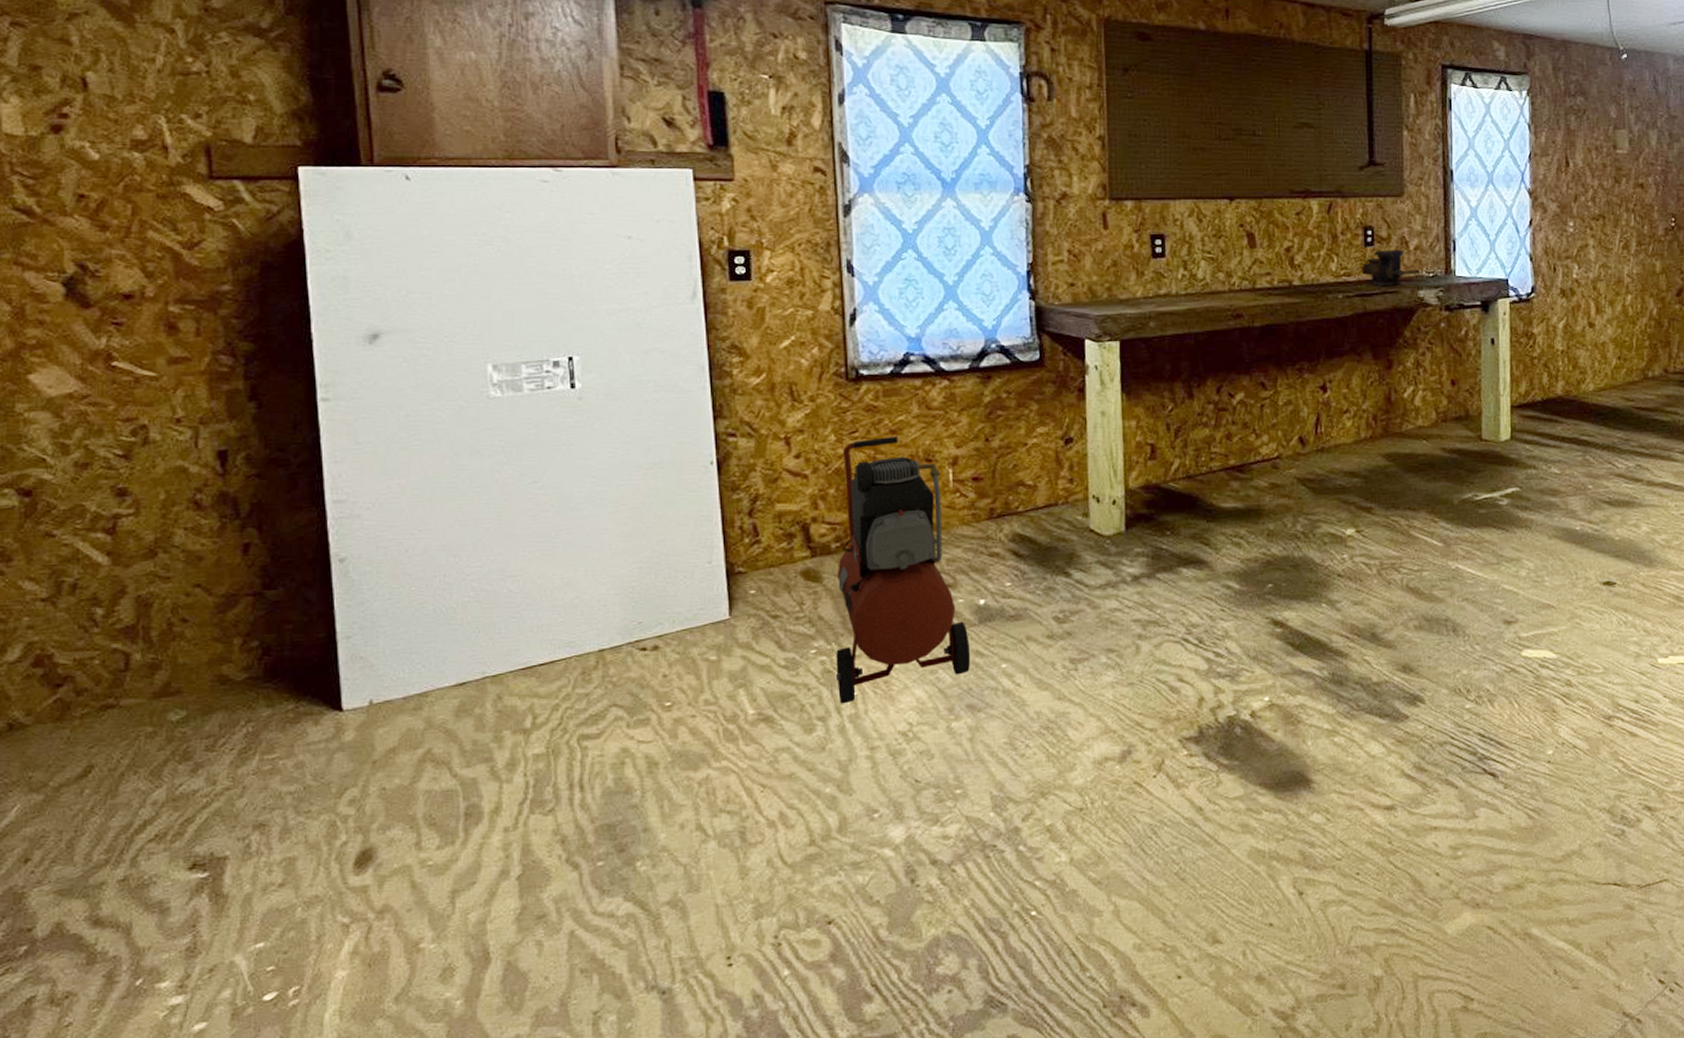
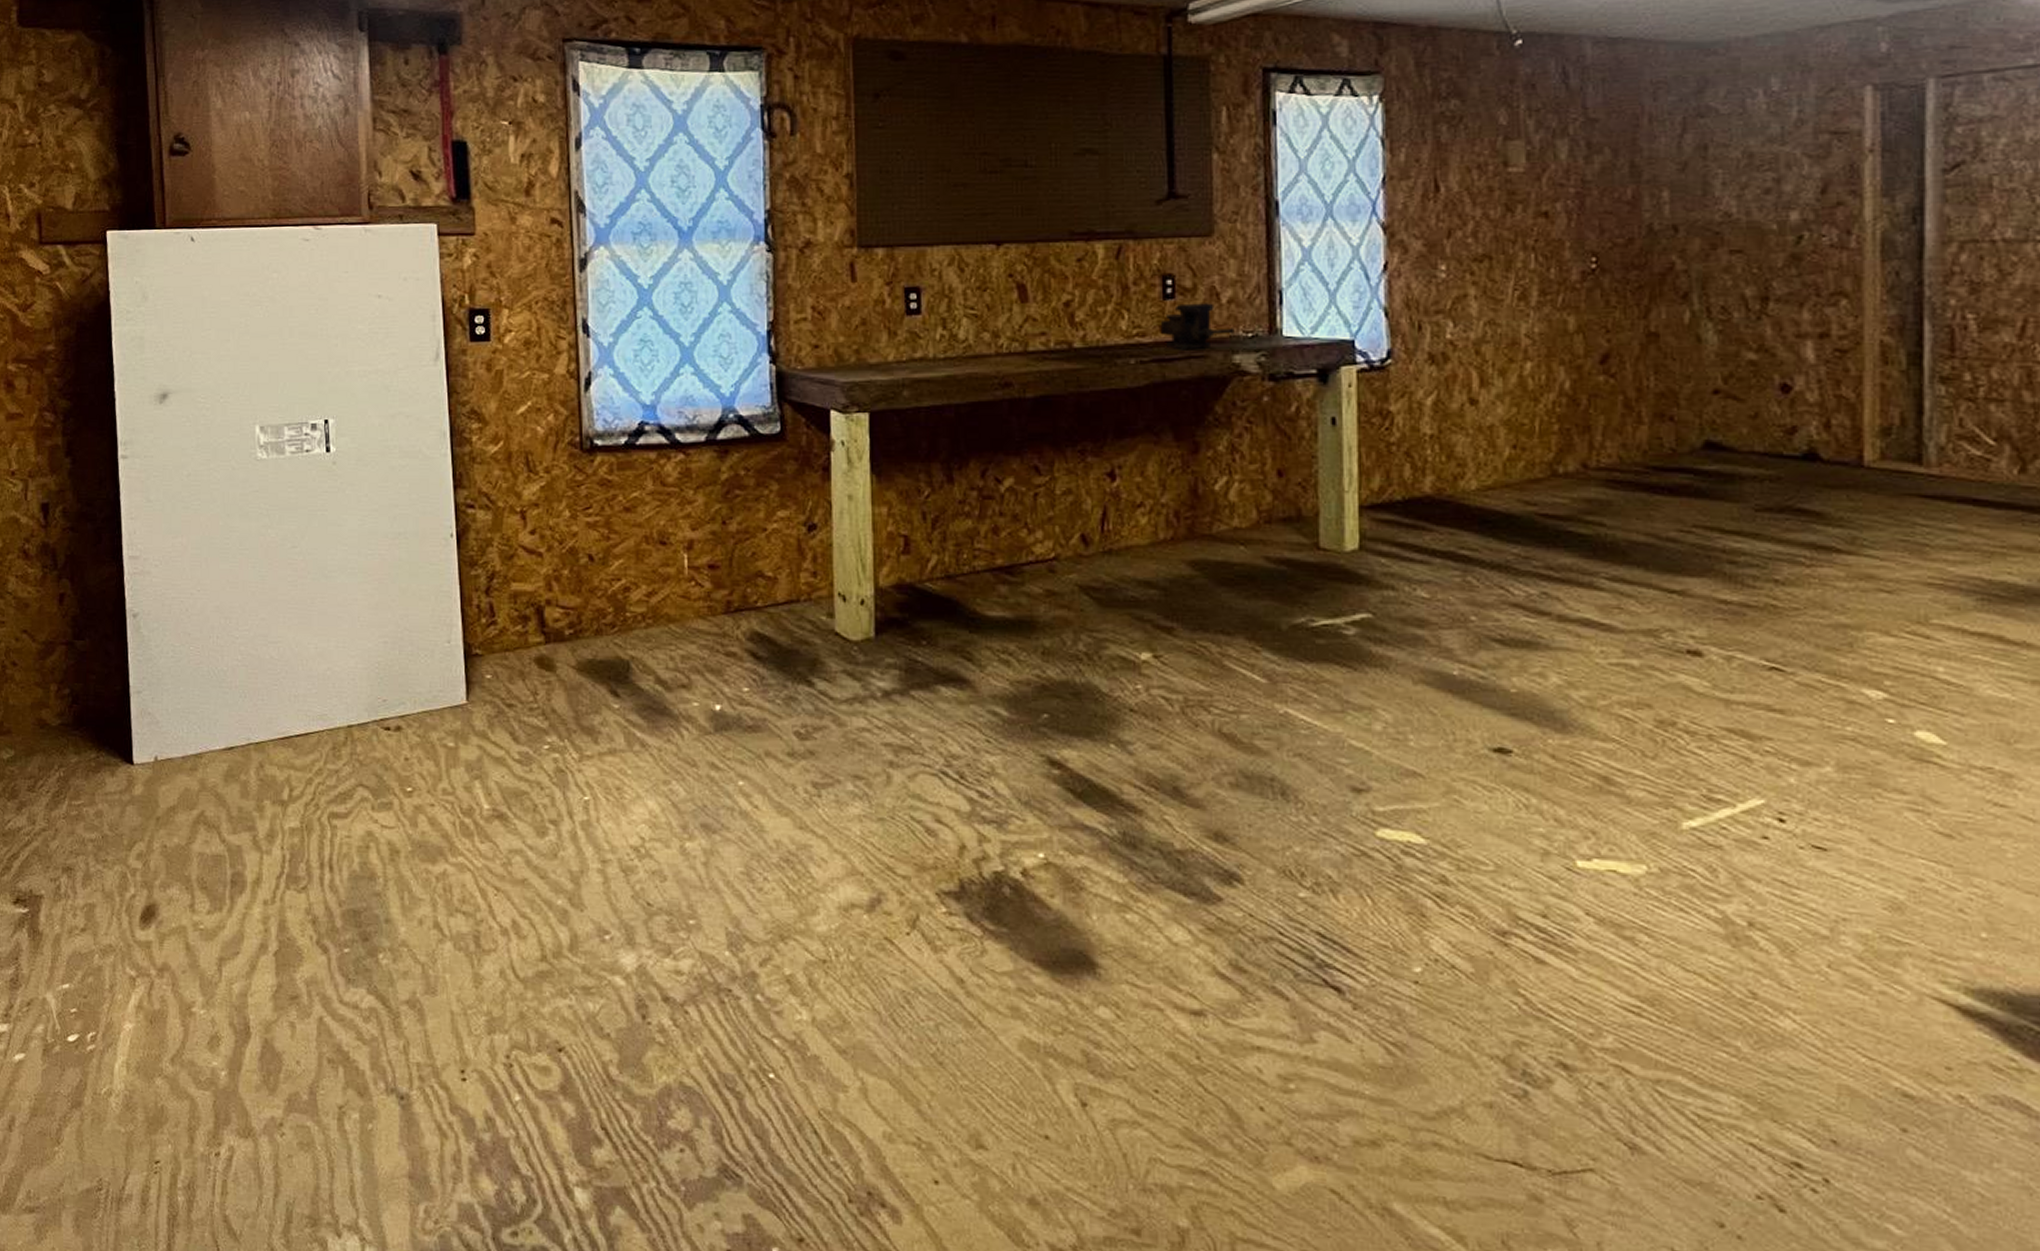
air compressor: present [836,435,971,704] -> none [569,514,706,809]

